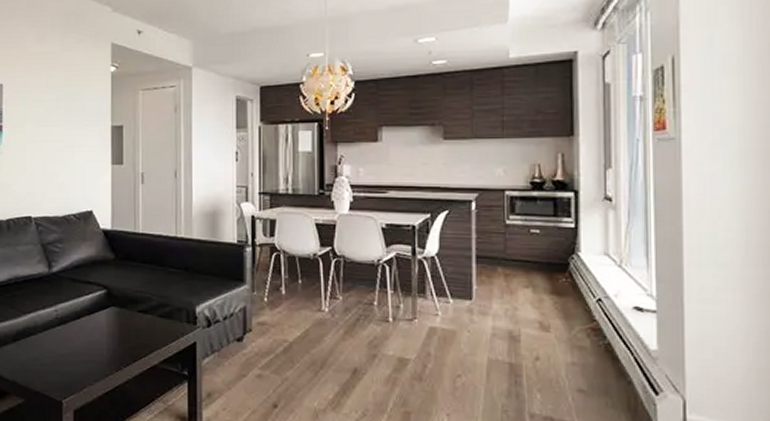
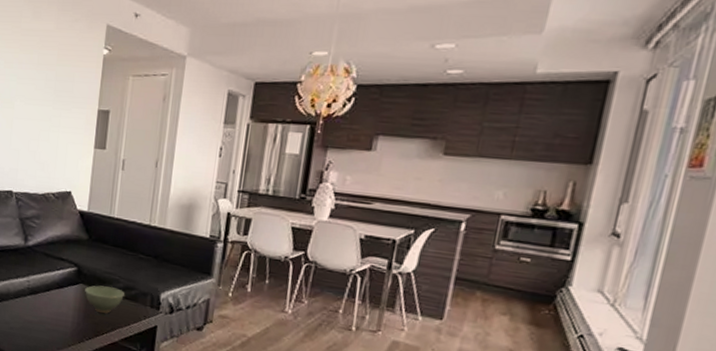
bowl: none [117,306,158,335] -> present [85,285,124,314]

